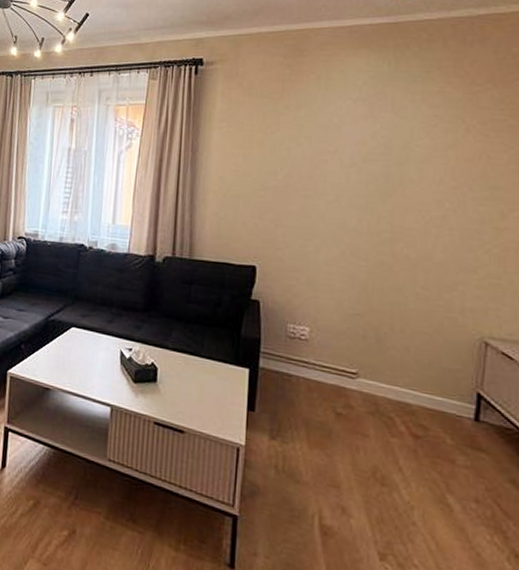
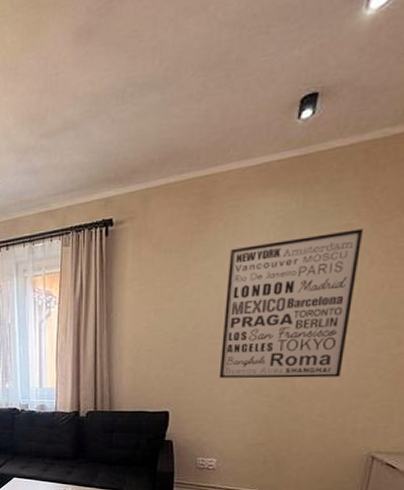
wall art: none [311,97,457,247] -> present [219,229,364,379]

